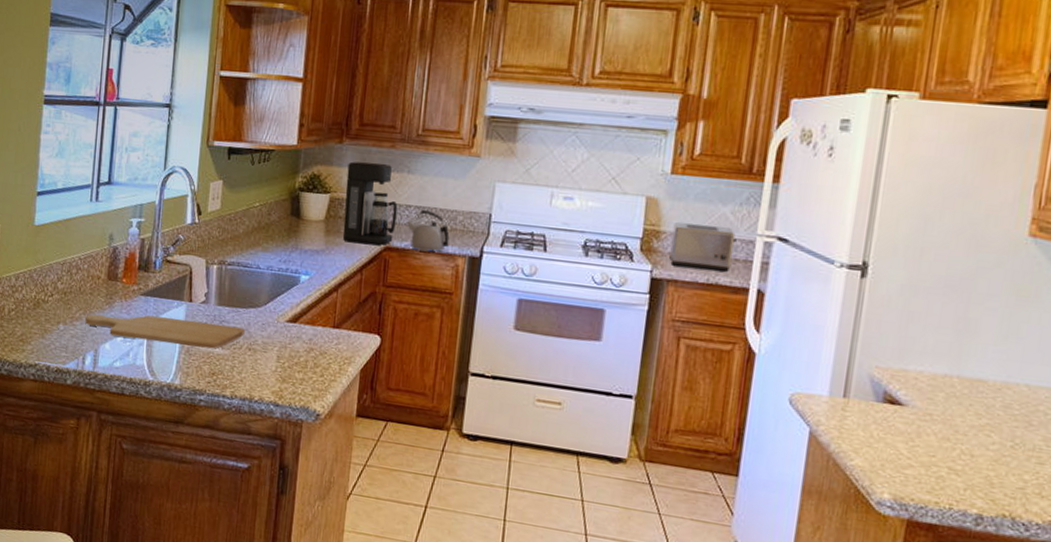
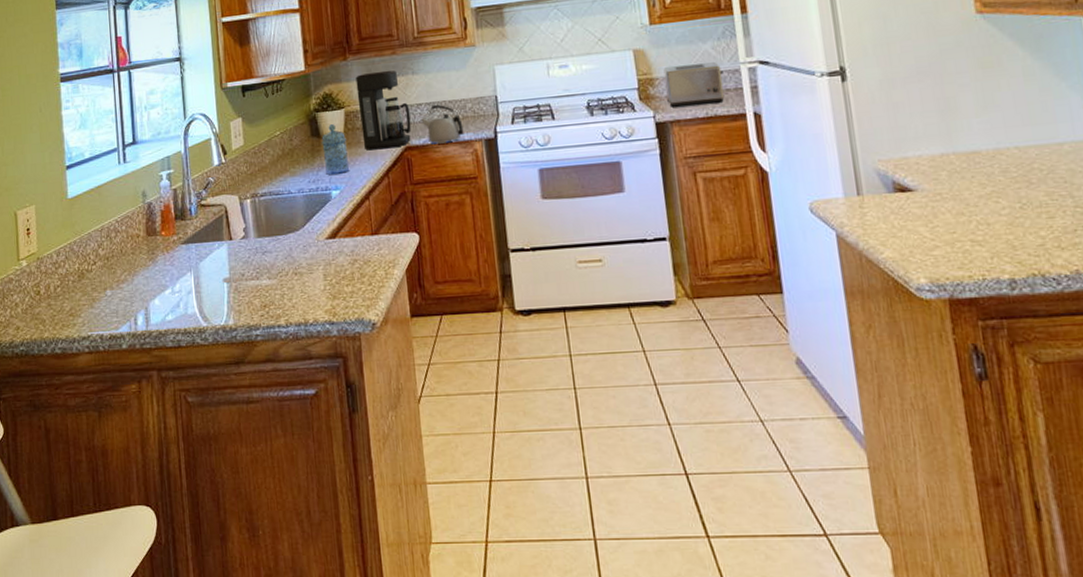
chopping board: present [85,314,245,349] -> none [131,254,288,290]
canister: none [299,207,327,260] -> present [321,124,350,175]

